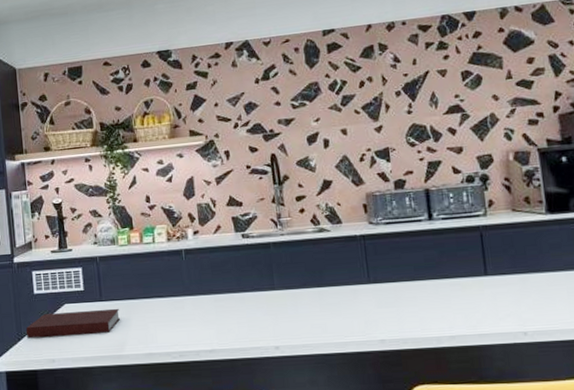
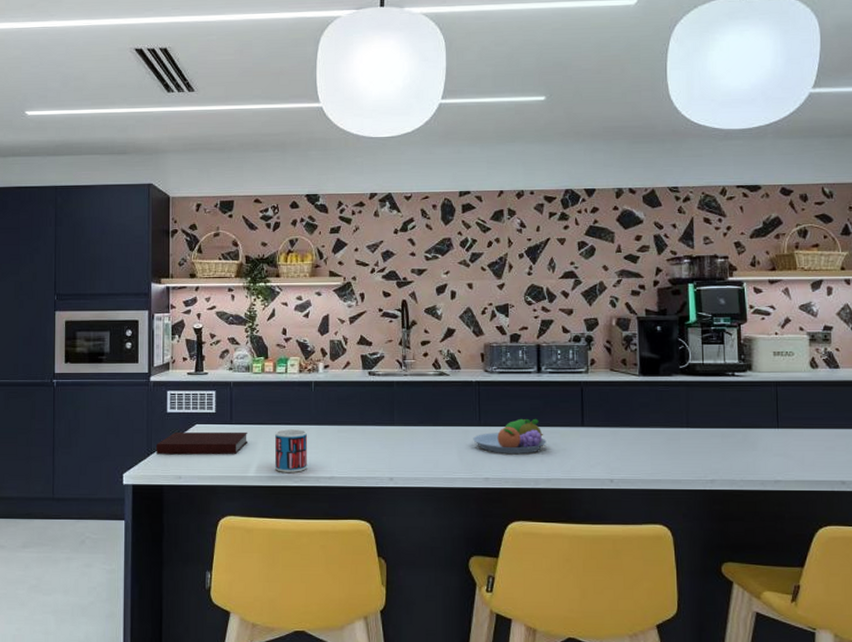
mug: none [148,301,185,348] -> present [275,429,307,472]
fruit bowl: none [363,270,447,312] -> present [473,418,547,455]

